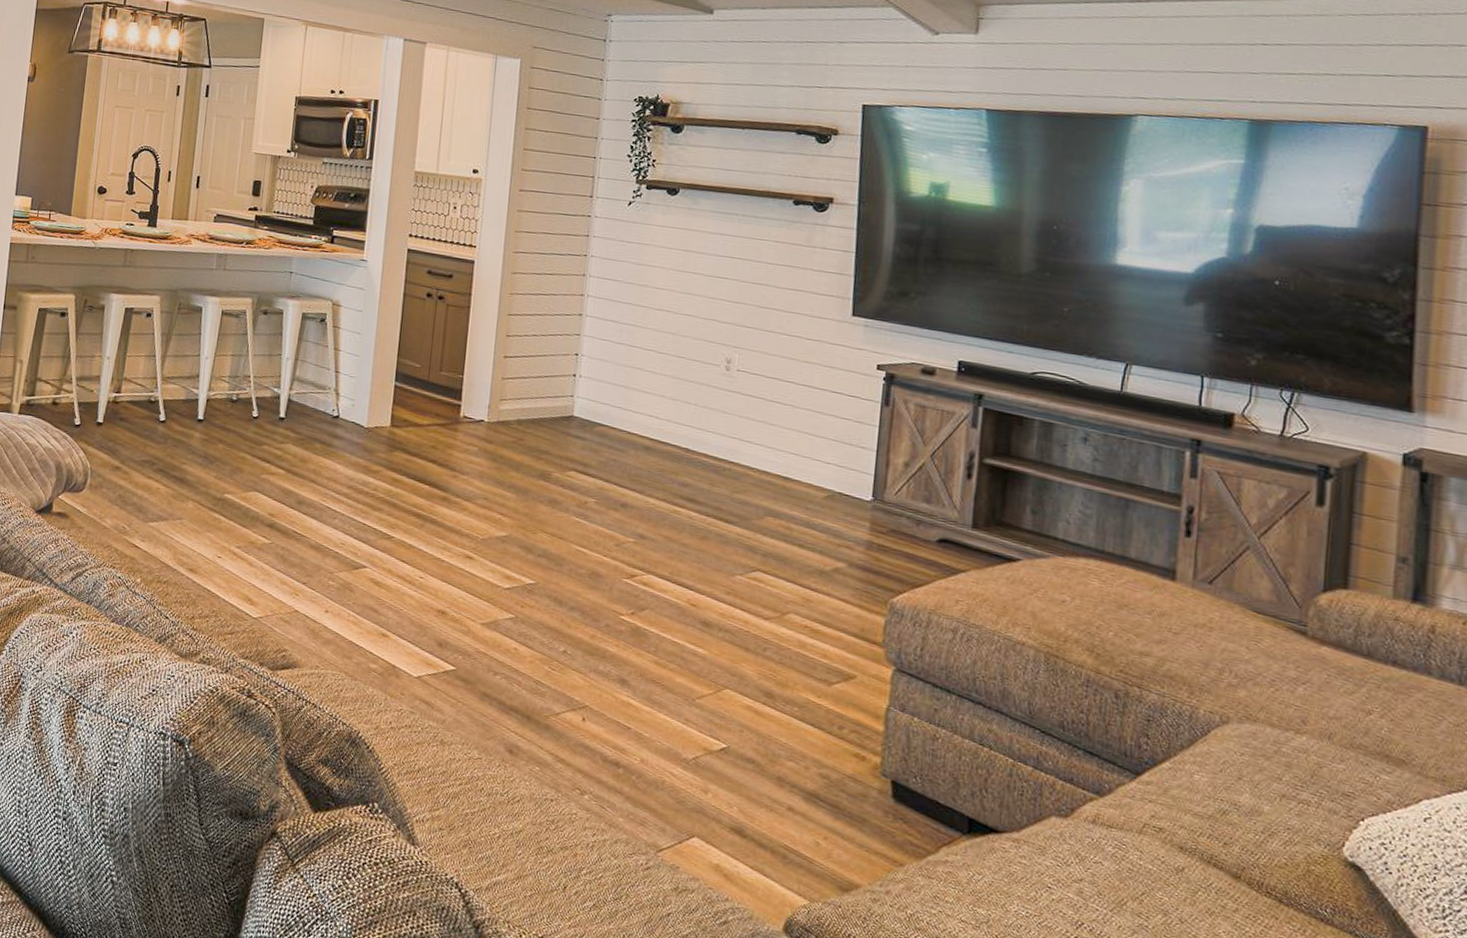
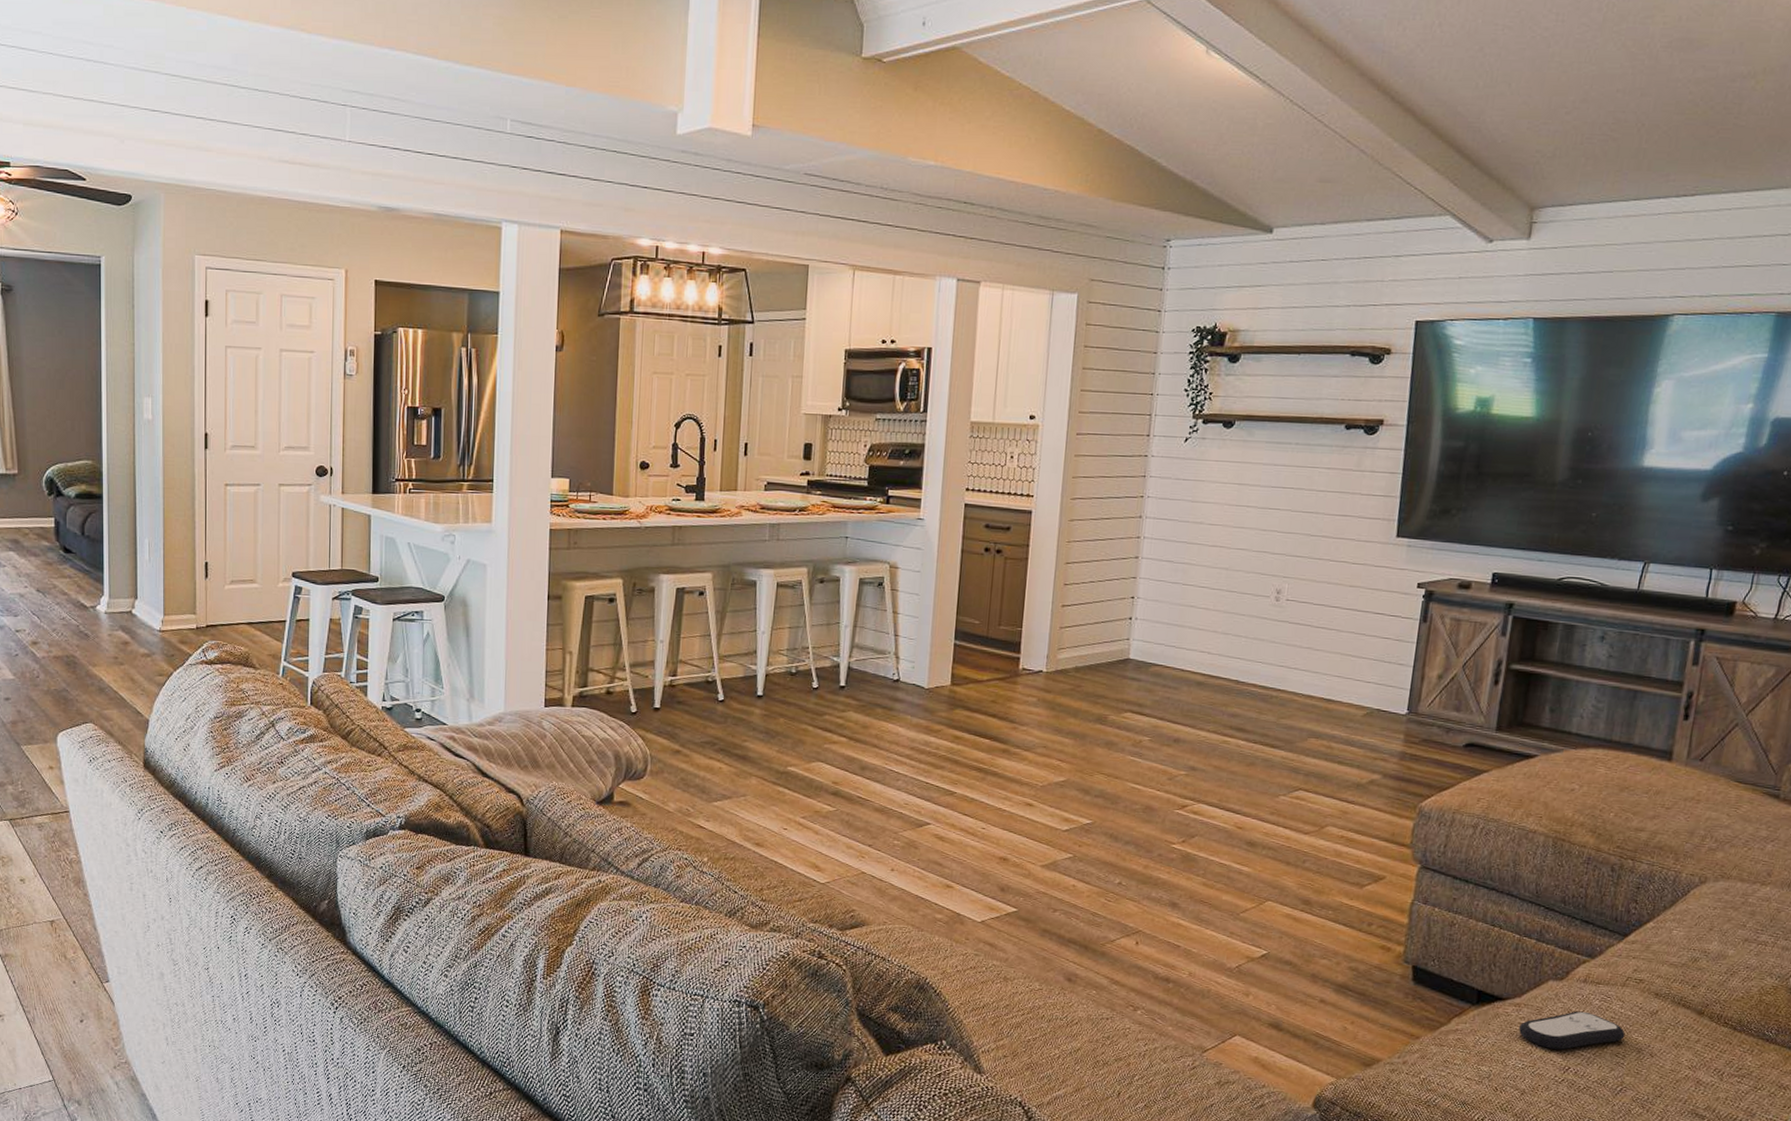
remote control: none [1019,856,1147,901] -> present [1518,1011,1626,1050]

